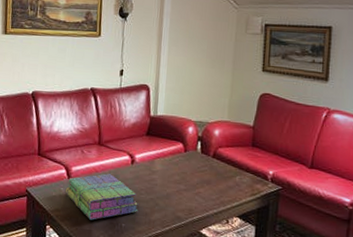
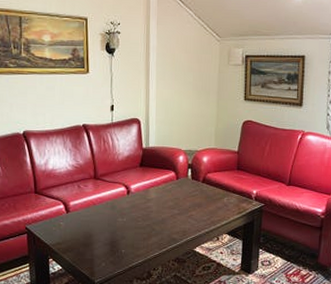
stack of books: present [66,174,139,220] -> none [66,205,137,250]

